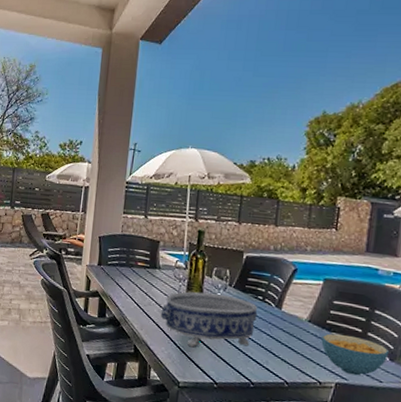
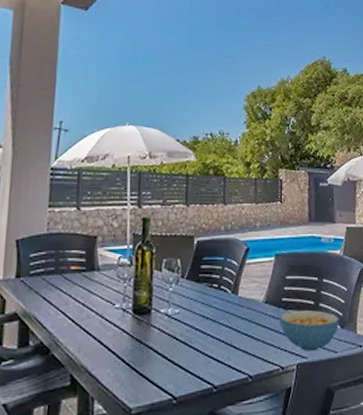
decorative bowl: present [160,291,258,348] -> none [103,289,214,361]

